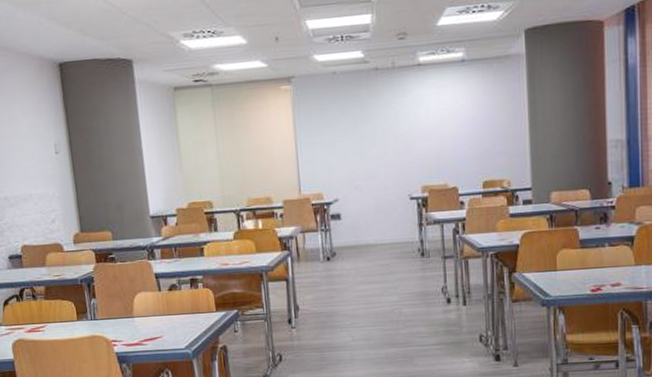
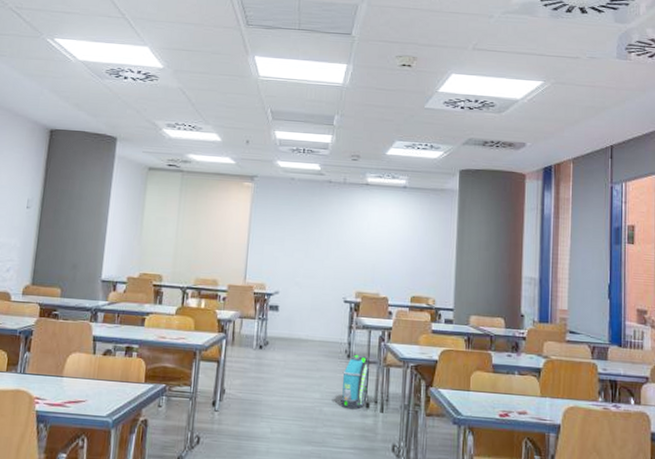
backpack: none [418,251,447,307] -> present [339,354,370,410]

